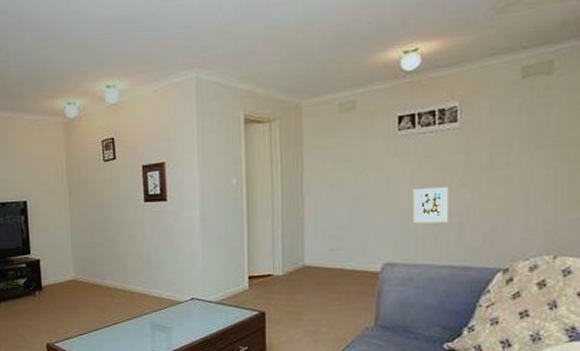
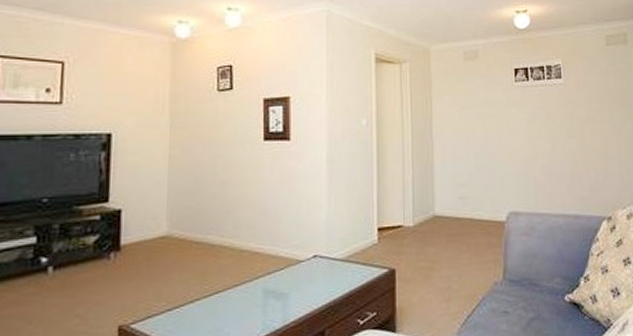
picture frame: present [413,187,449,224] -> none [530,138,561,172]

